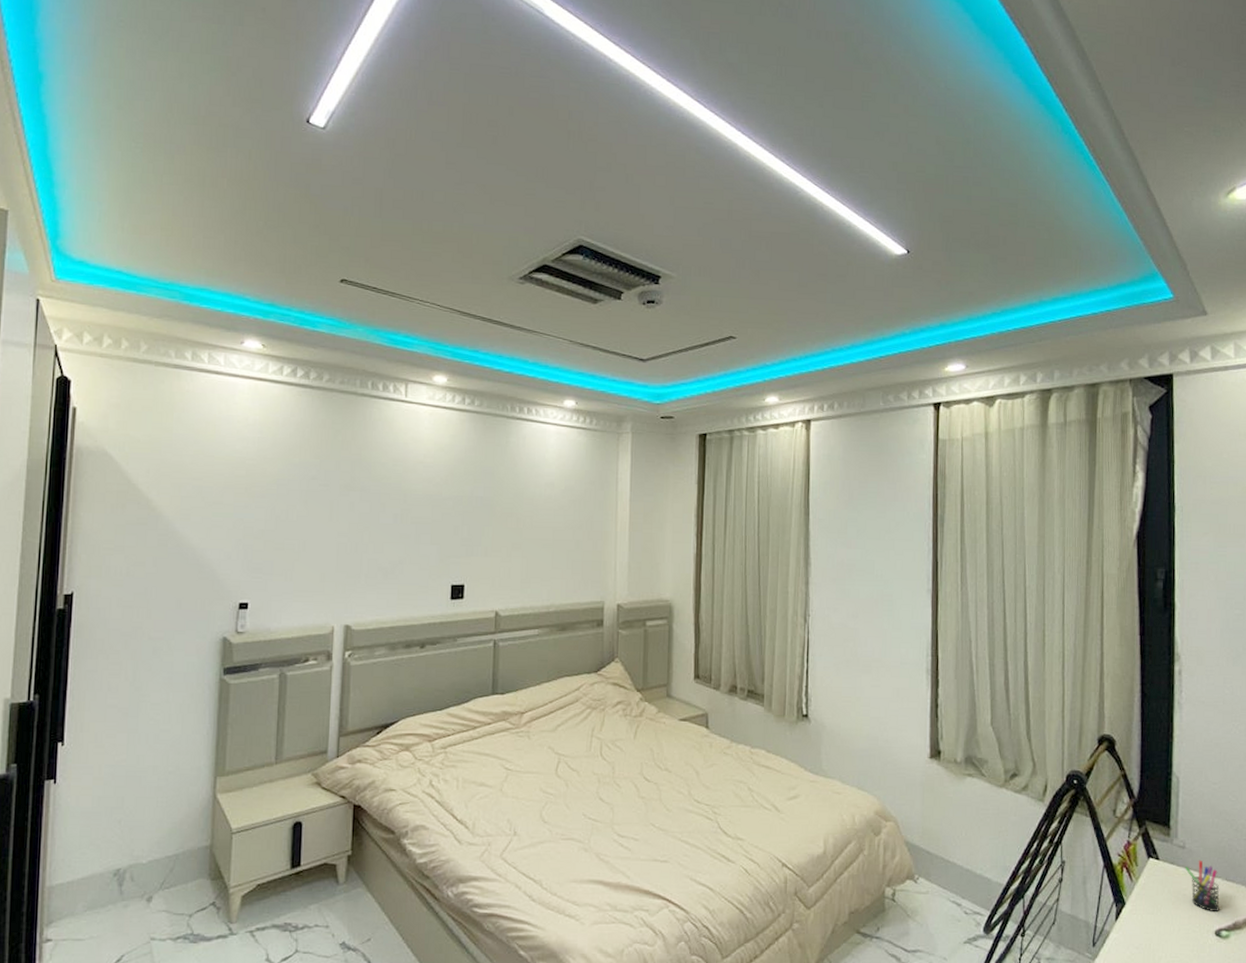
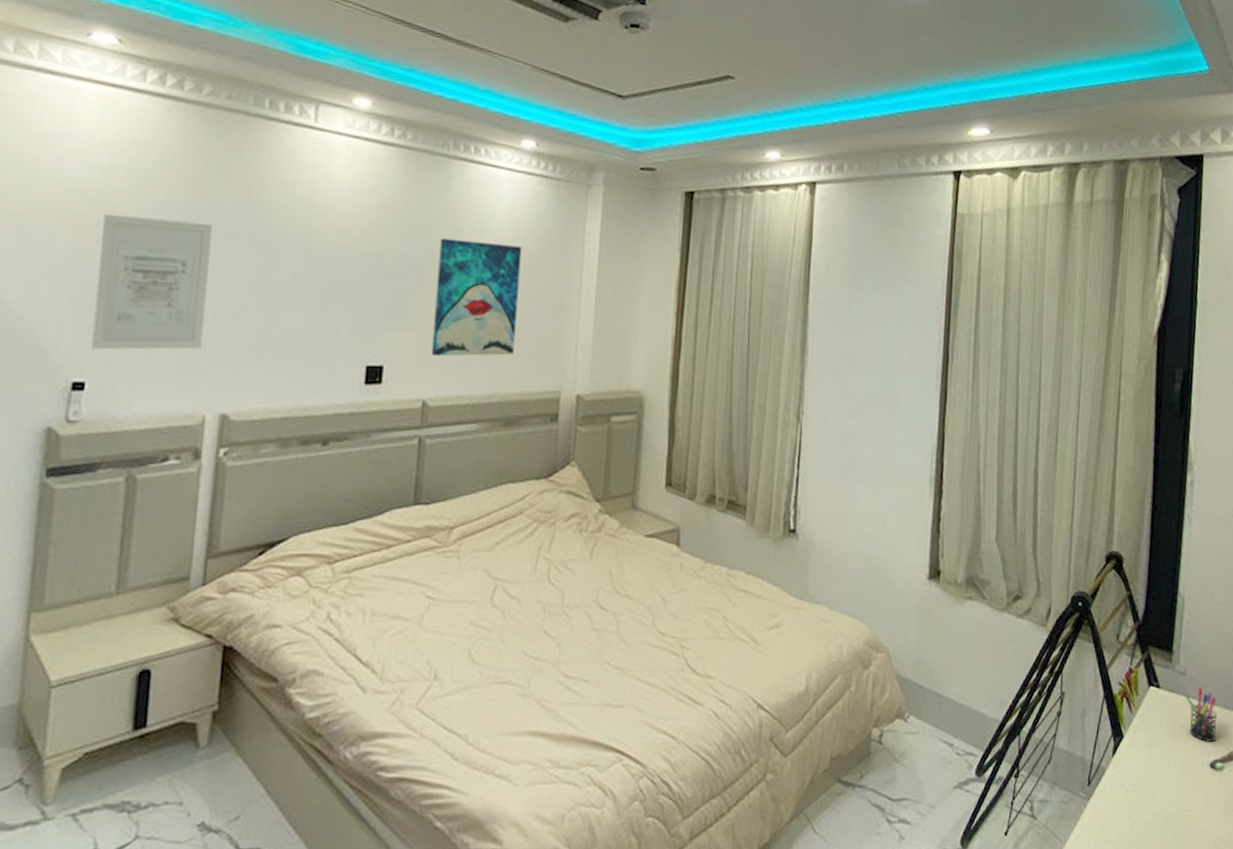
wall art: none [252,476,334,578] -> present [91,215,213,350]
wall art: none [500,482,568,576] -> present [431,238,522,356]

